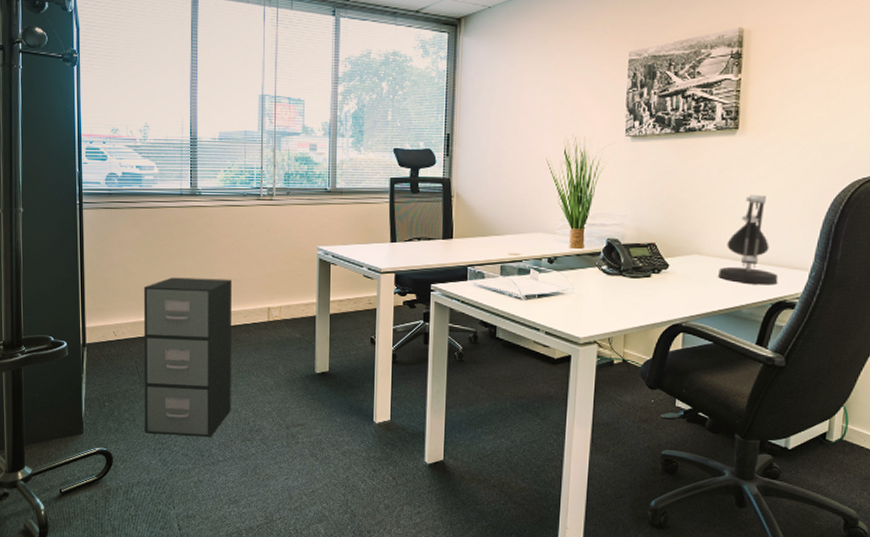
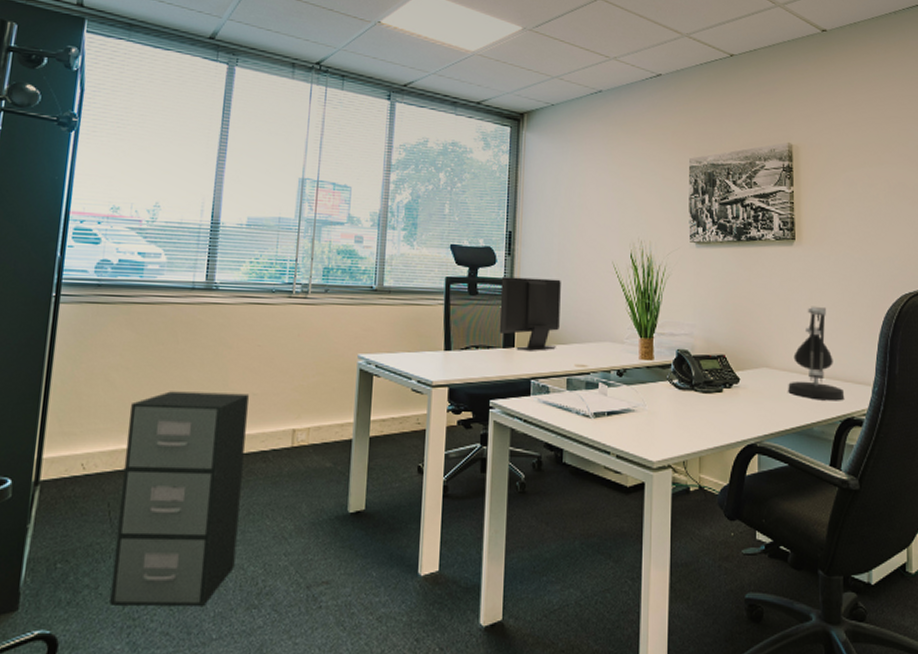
computer monitor: none [438,176,496,242] -> present [499,276,561,351]

